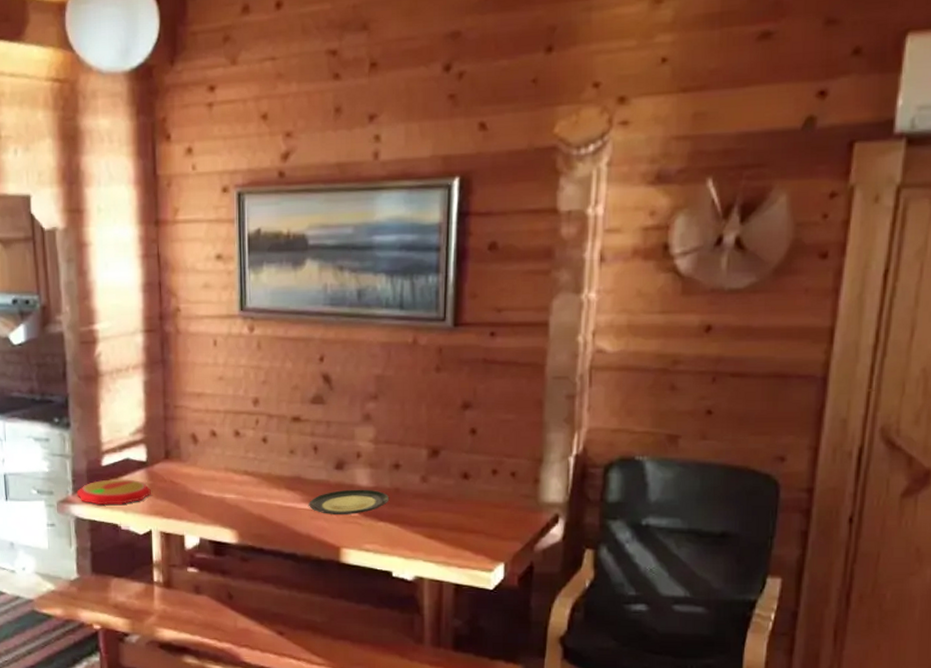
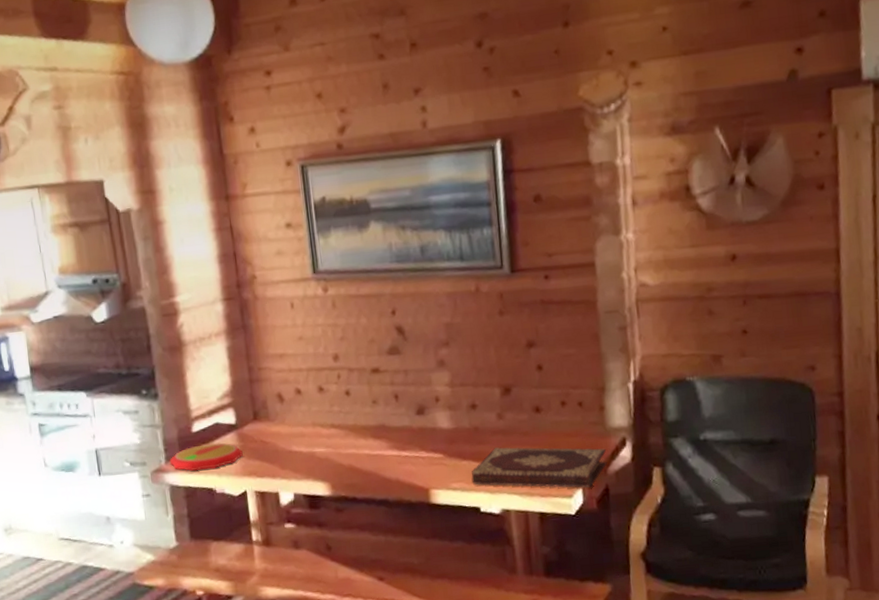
plate: present [309,489,390,514] -> none [395,430,470,459]
book: none [386,512,535,564] -> present [471,447,607,488]

